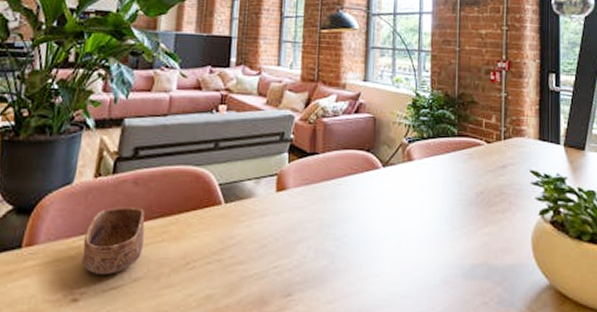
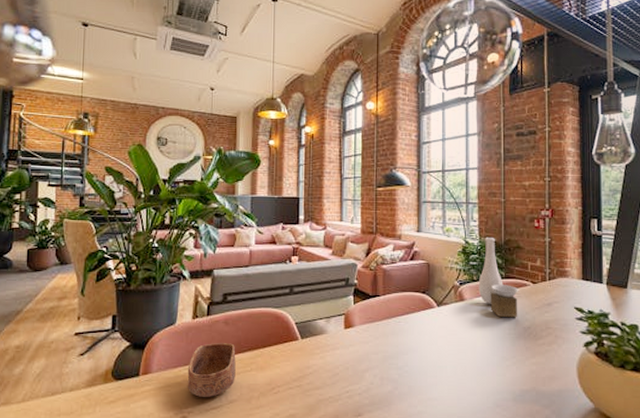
vase: none [428,89,473,180] -> present [478,237,519,317]

